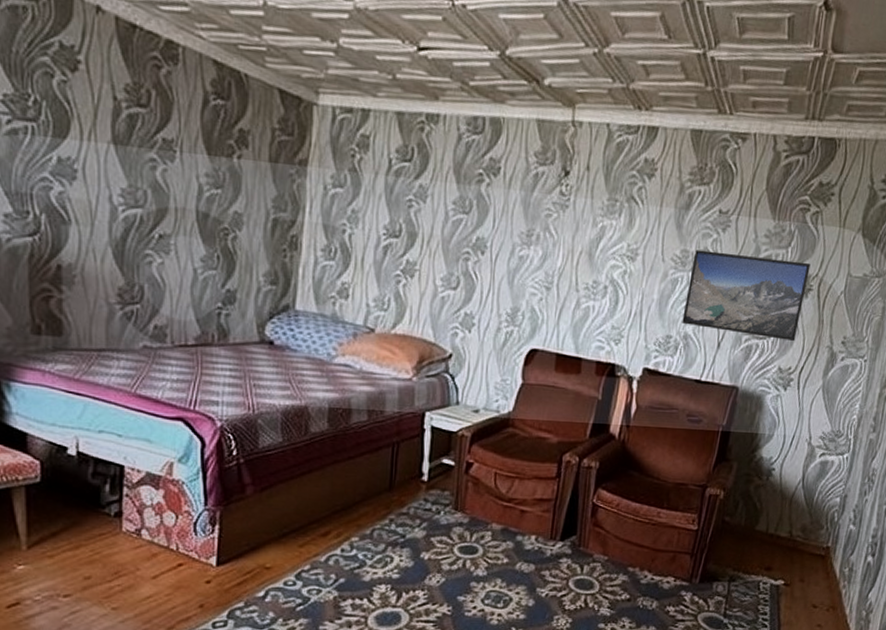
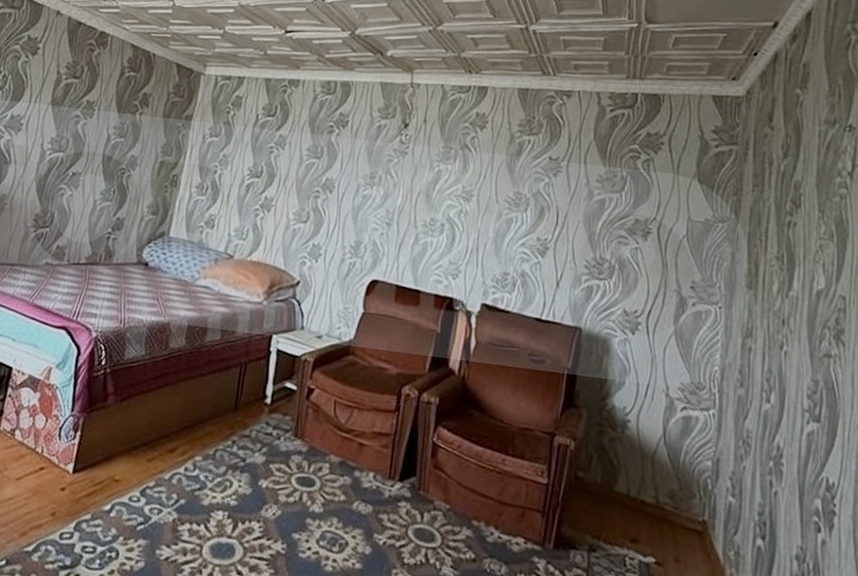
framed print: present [682,249,811,341] -> none [518,192,647,283]

